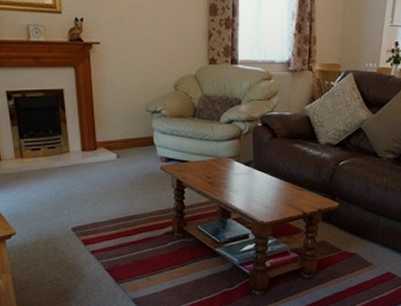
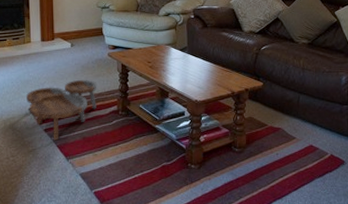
nesting tables: none [68,196,149,264] -> present [26,79,97,141]

